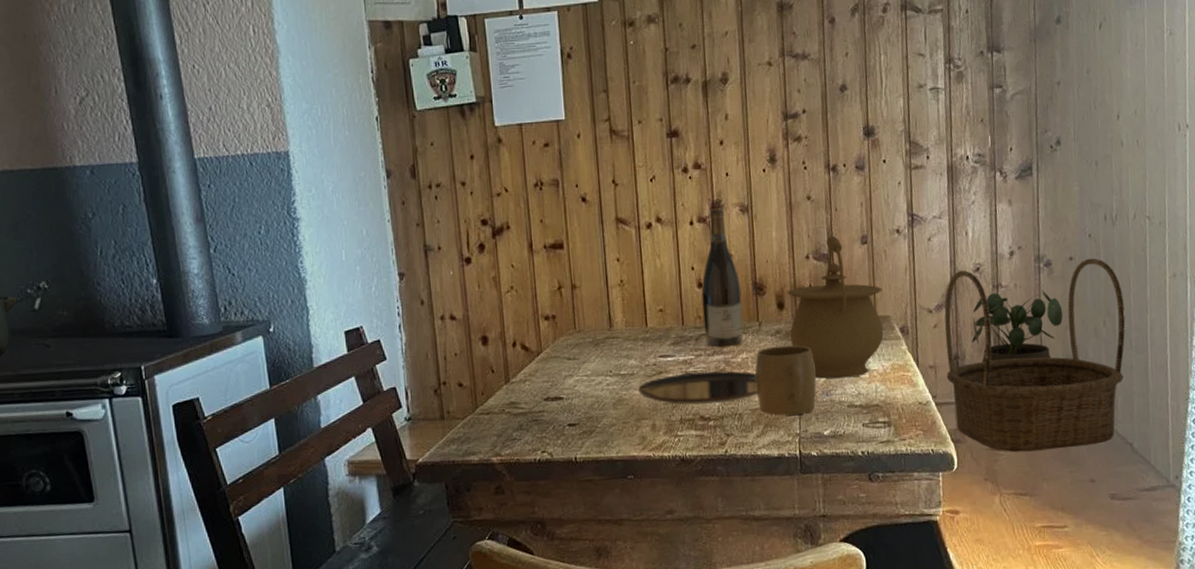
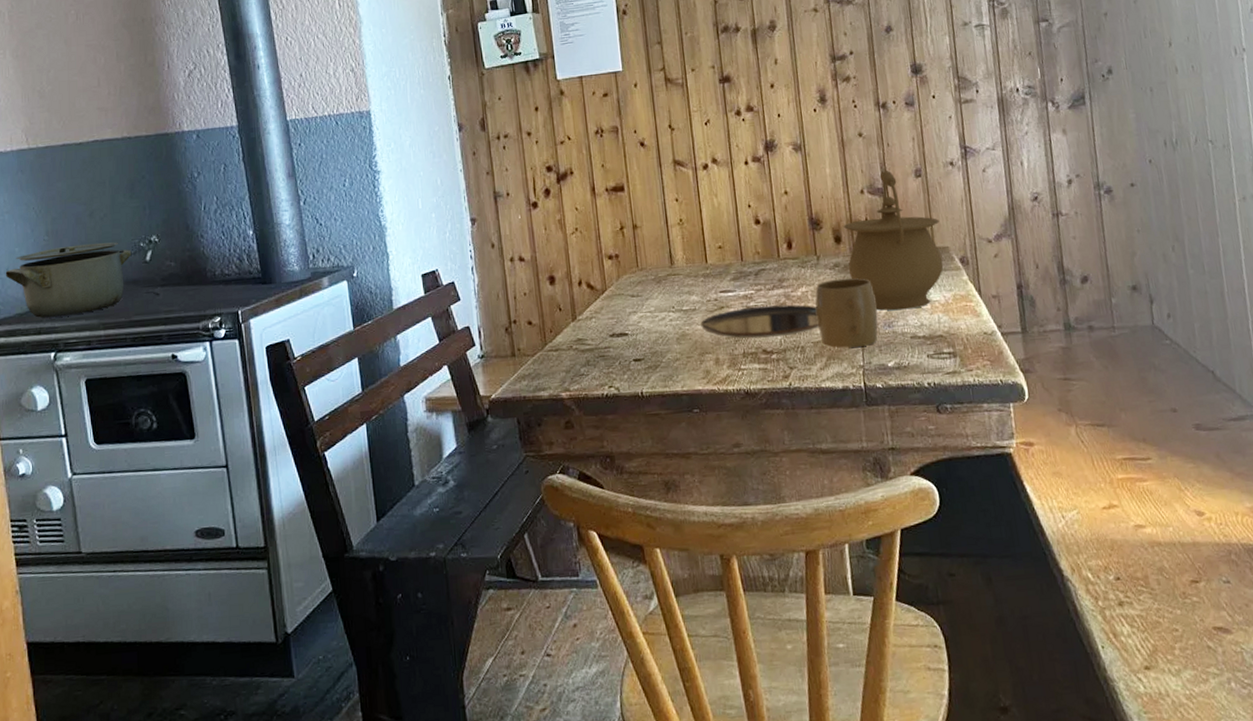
wine bottle: present [701,208,743,348] -> none [758,147,802,282]
basket: present [944,258,1126,453] -> none [1004,183,1199,382]
potted plant: present [971,289,1063,362] -> none [1033,216,1129,291]

